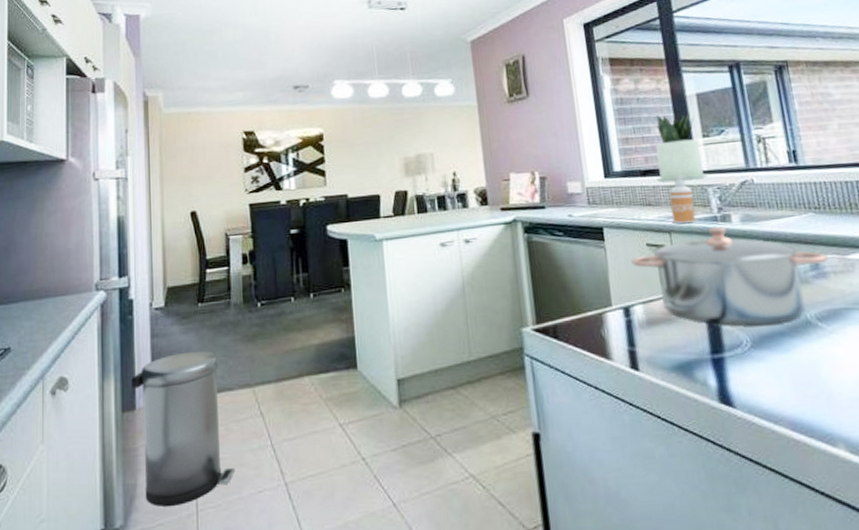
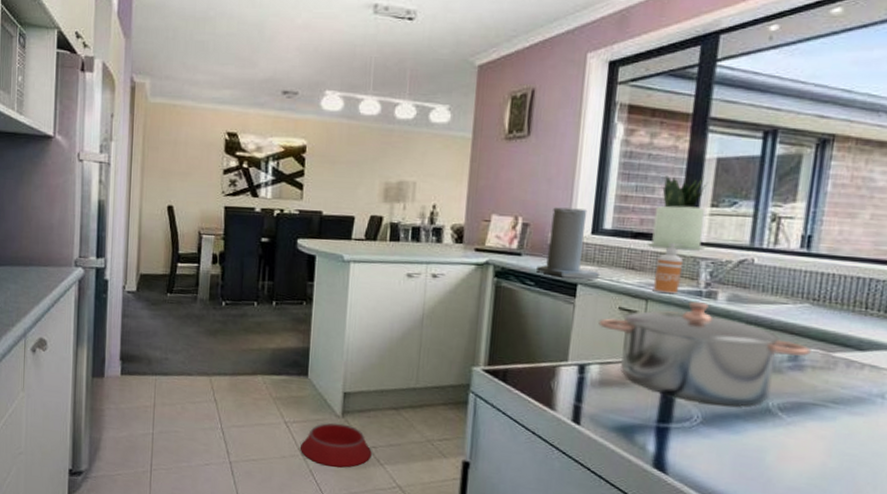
pedal bin: present [131,351,236,507] -> none [102,335,187,462]
pet bowl: none [360,415,438,468] -> present [301,422,372,468]
paper towel: none [561,156,621,224] -> present [535,207,599,280]

